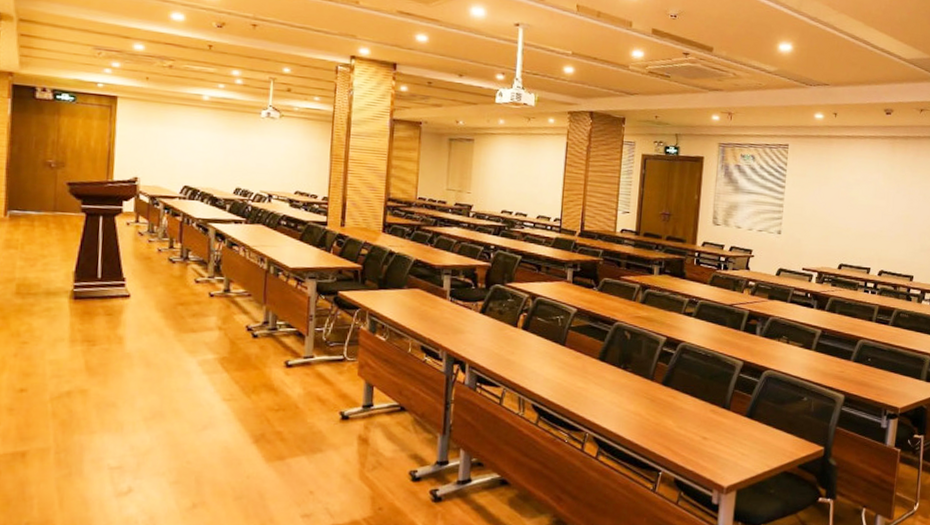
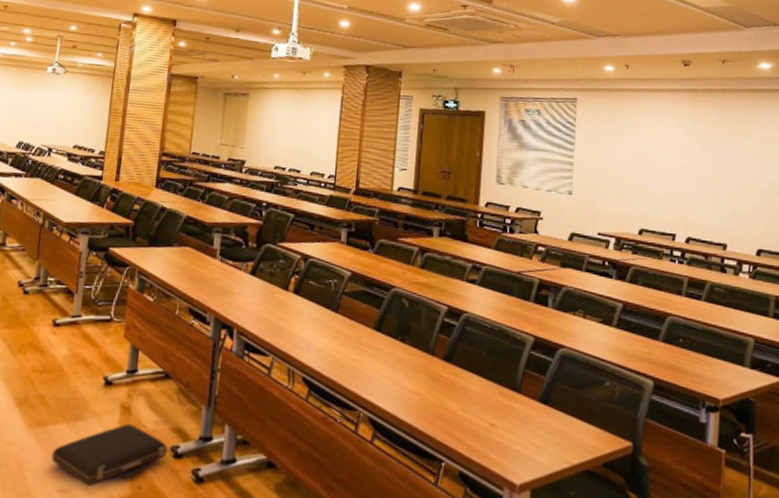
briefcase: none [292,452,406,510] -> present [51,423,168,486]

